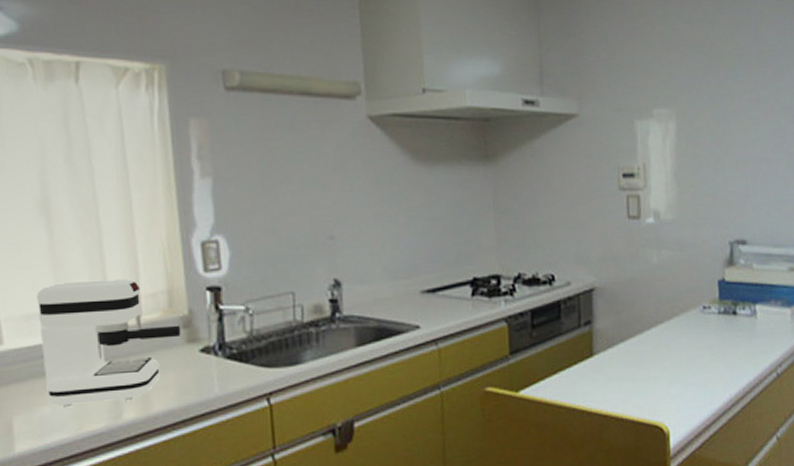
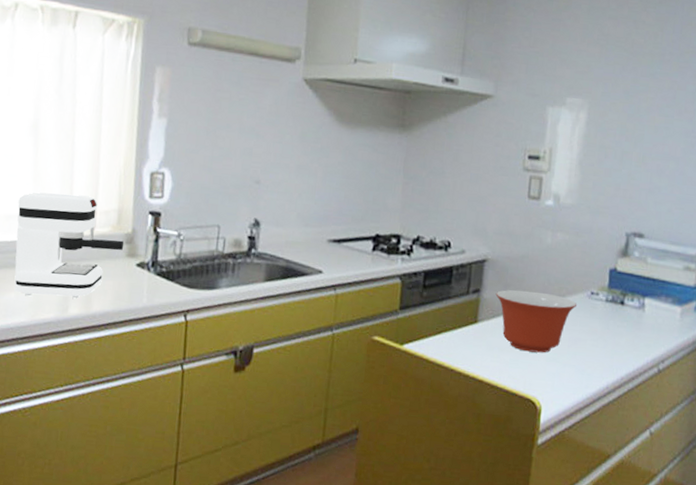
mixing bowl: none [608,314,690,378] -> present [495,289,577,353]

